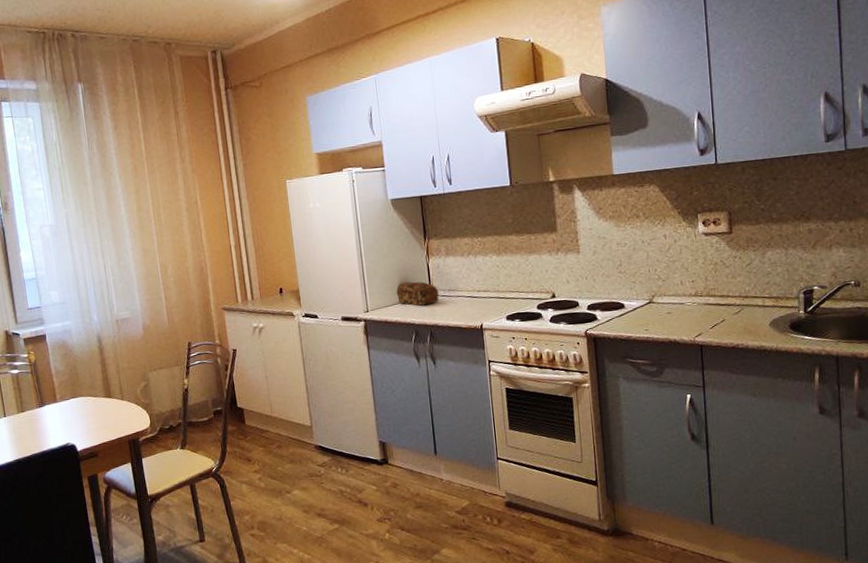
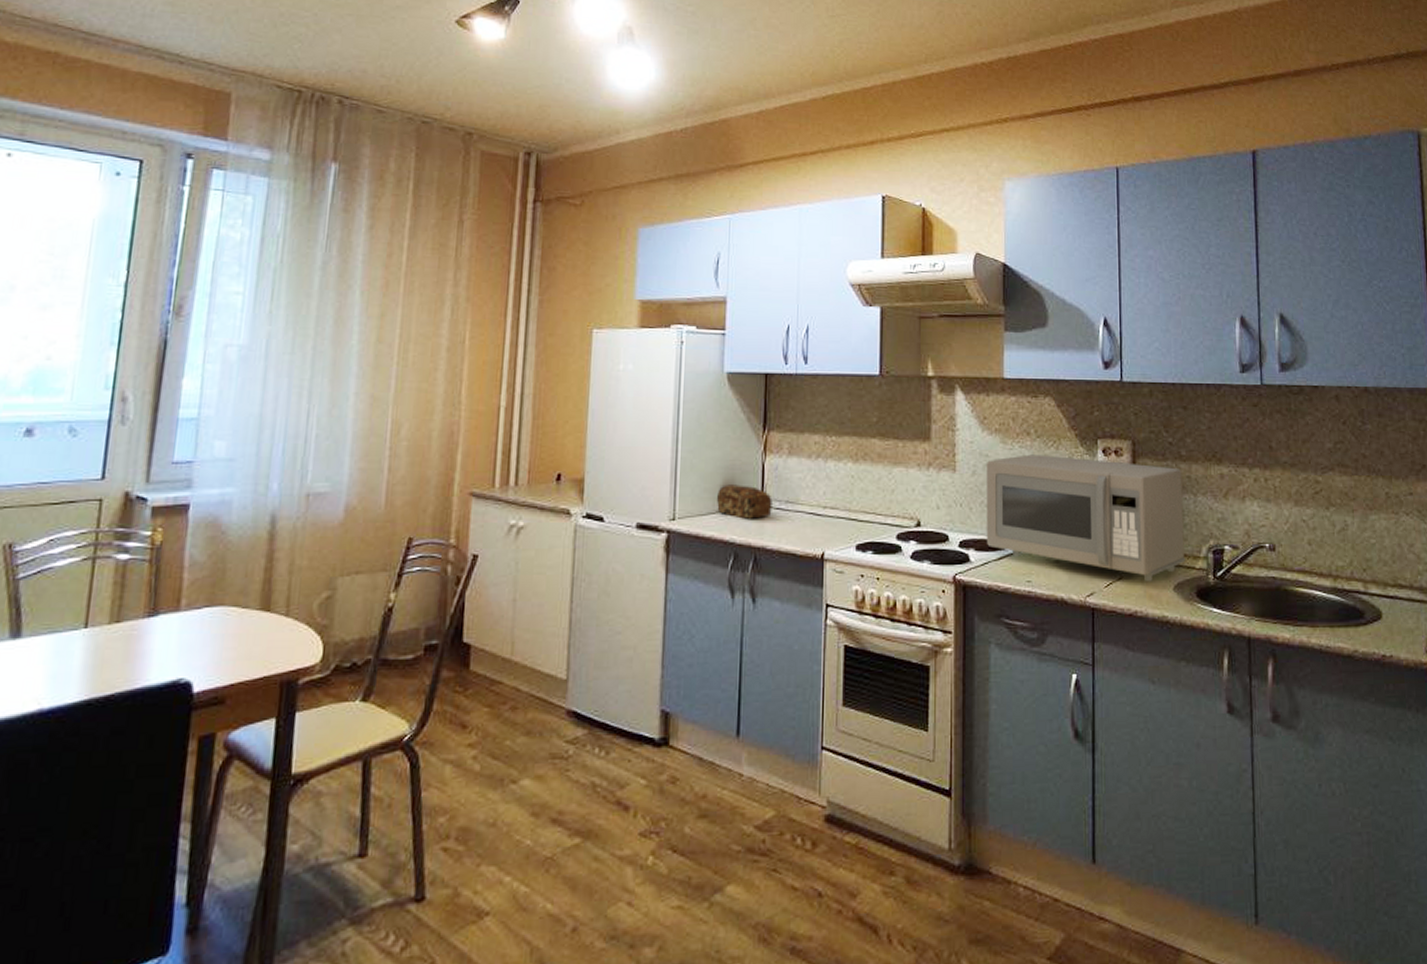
microwave: none [604,229,780,322] -> present [986,454,1186,582]

